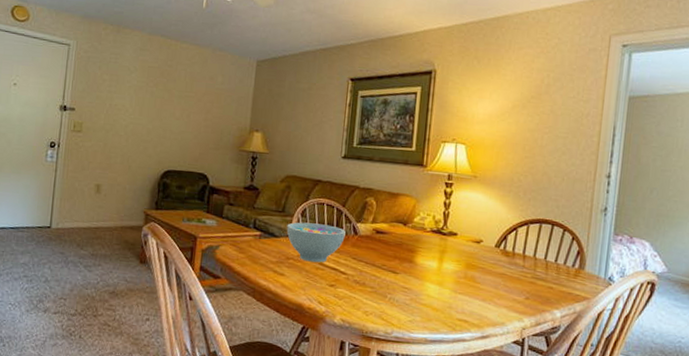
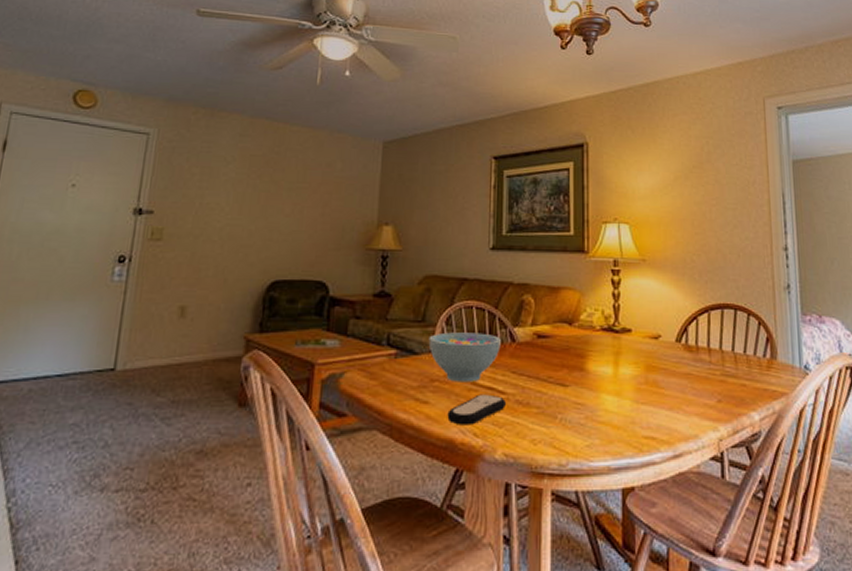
remote control: none [298,272,347,296] -> present [447,394,507,425]

